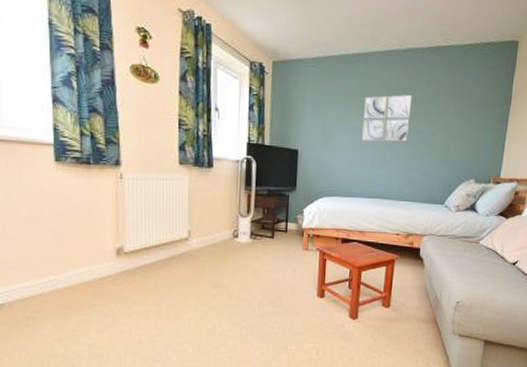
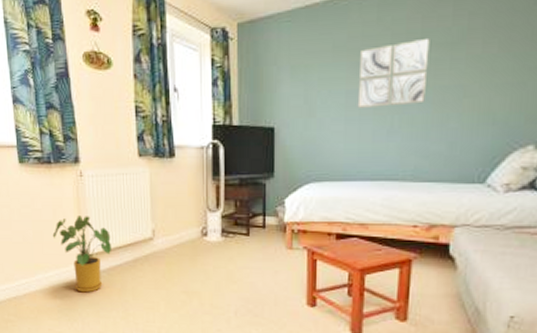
house plant: none [87,215,149,289] -> present [52,216,112,293]

